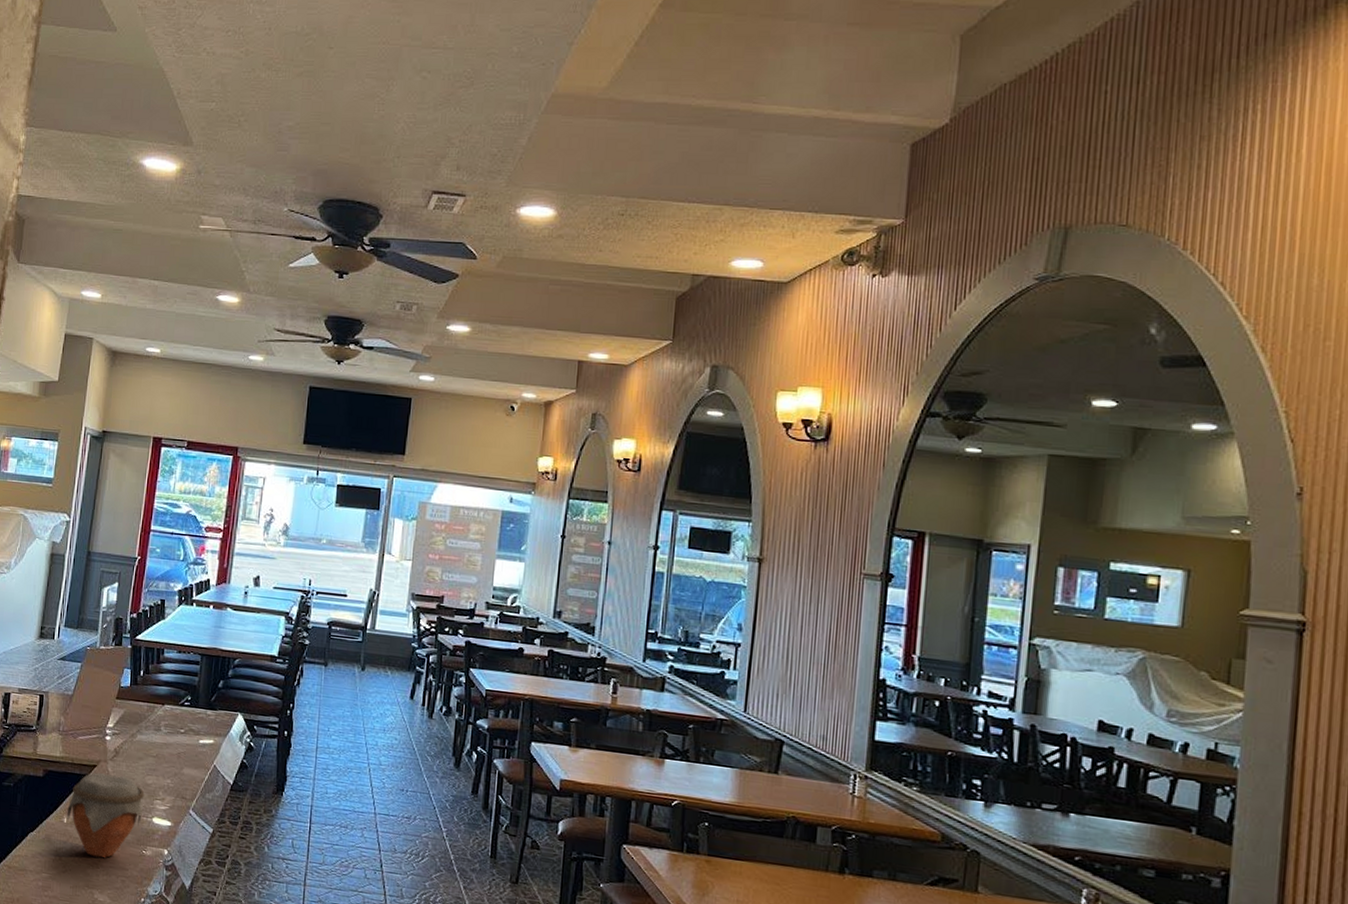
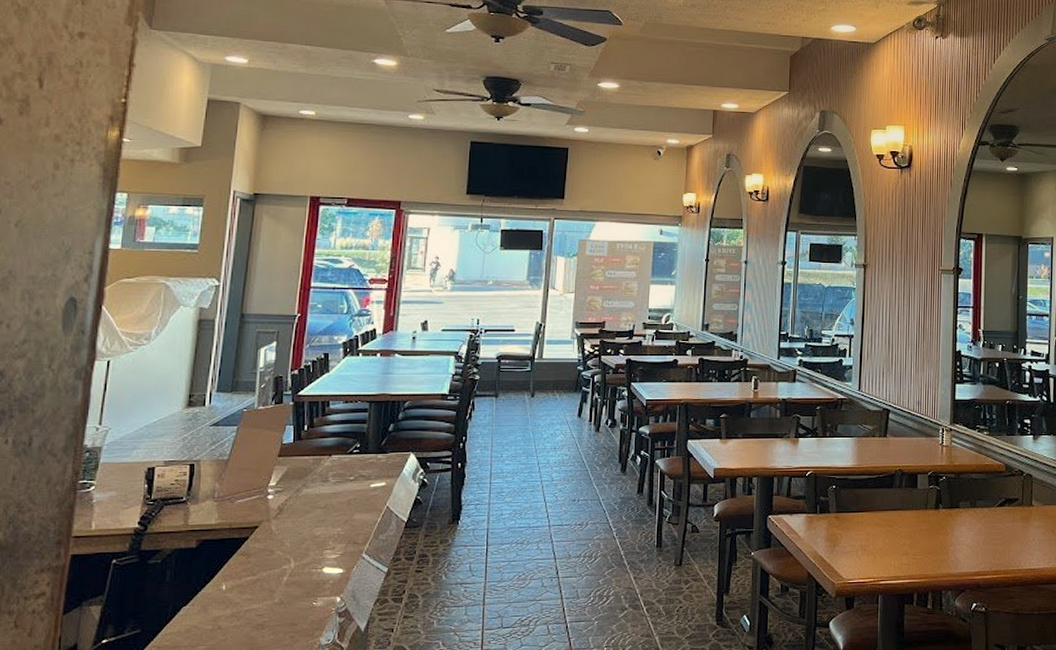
jar: present [67,772,145,858] -> none [226,532,313,619]

